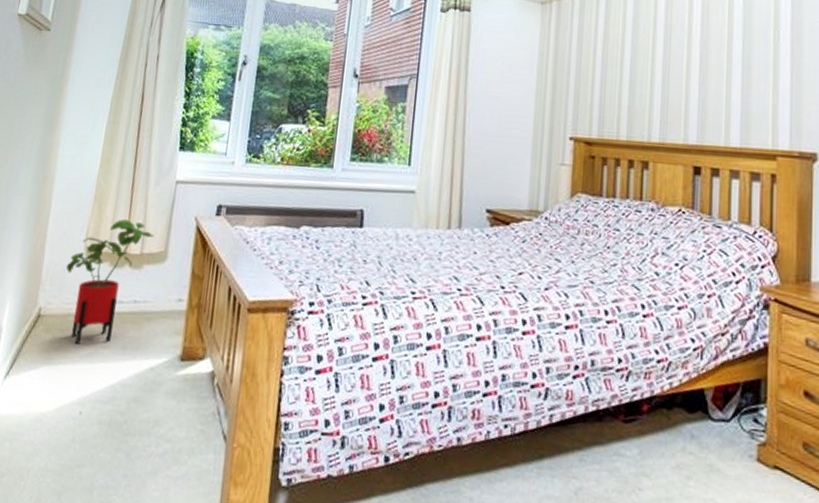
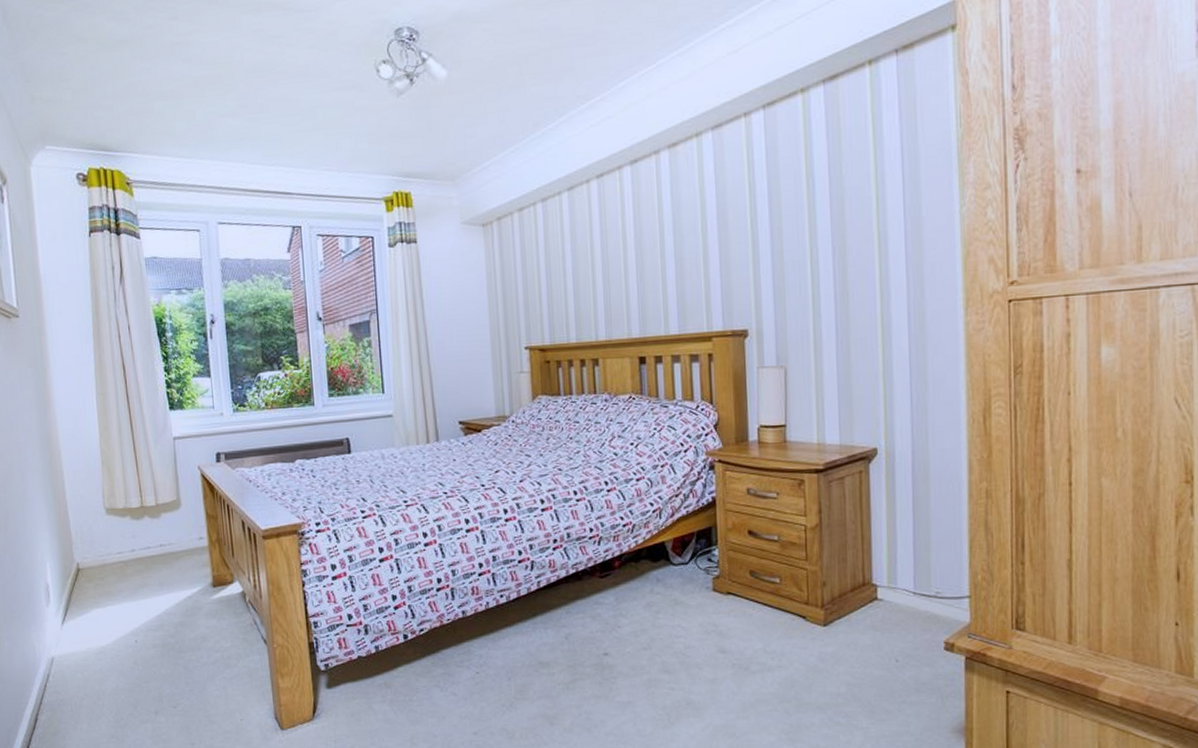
house plant: present [66,219,154,344] -> none [91,478,164,588]

